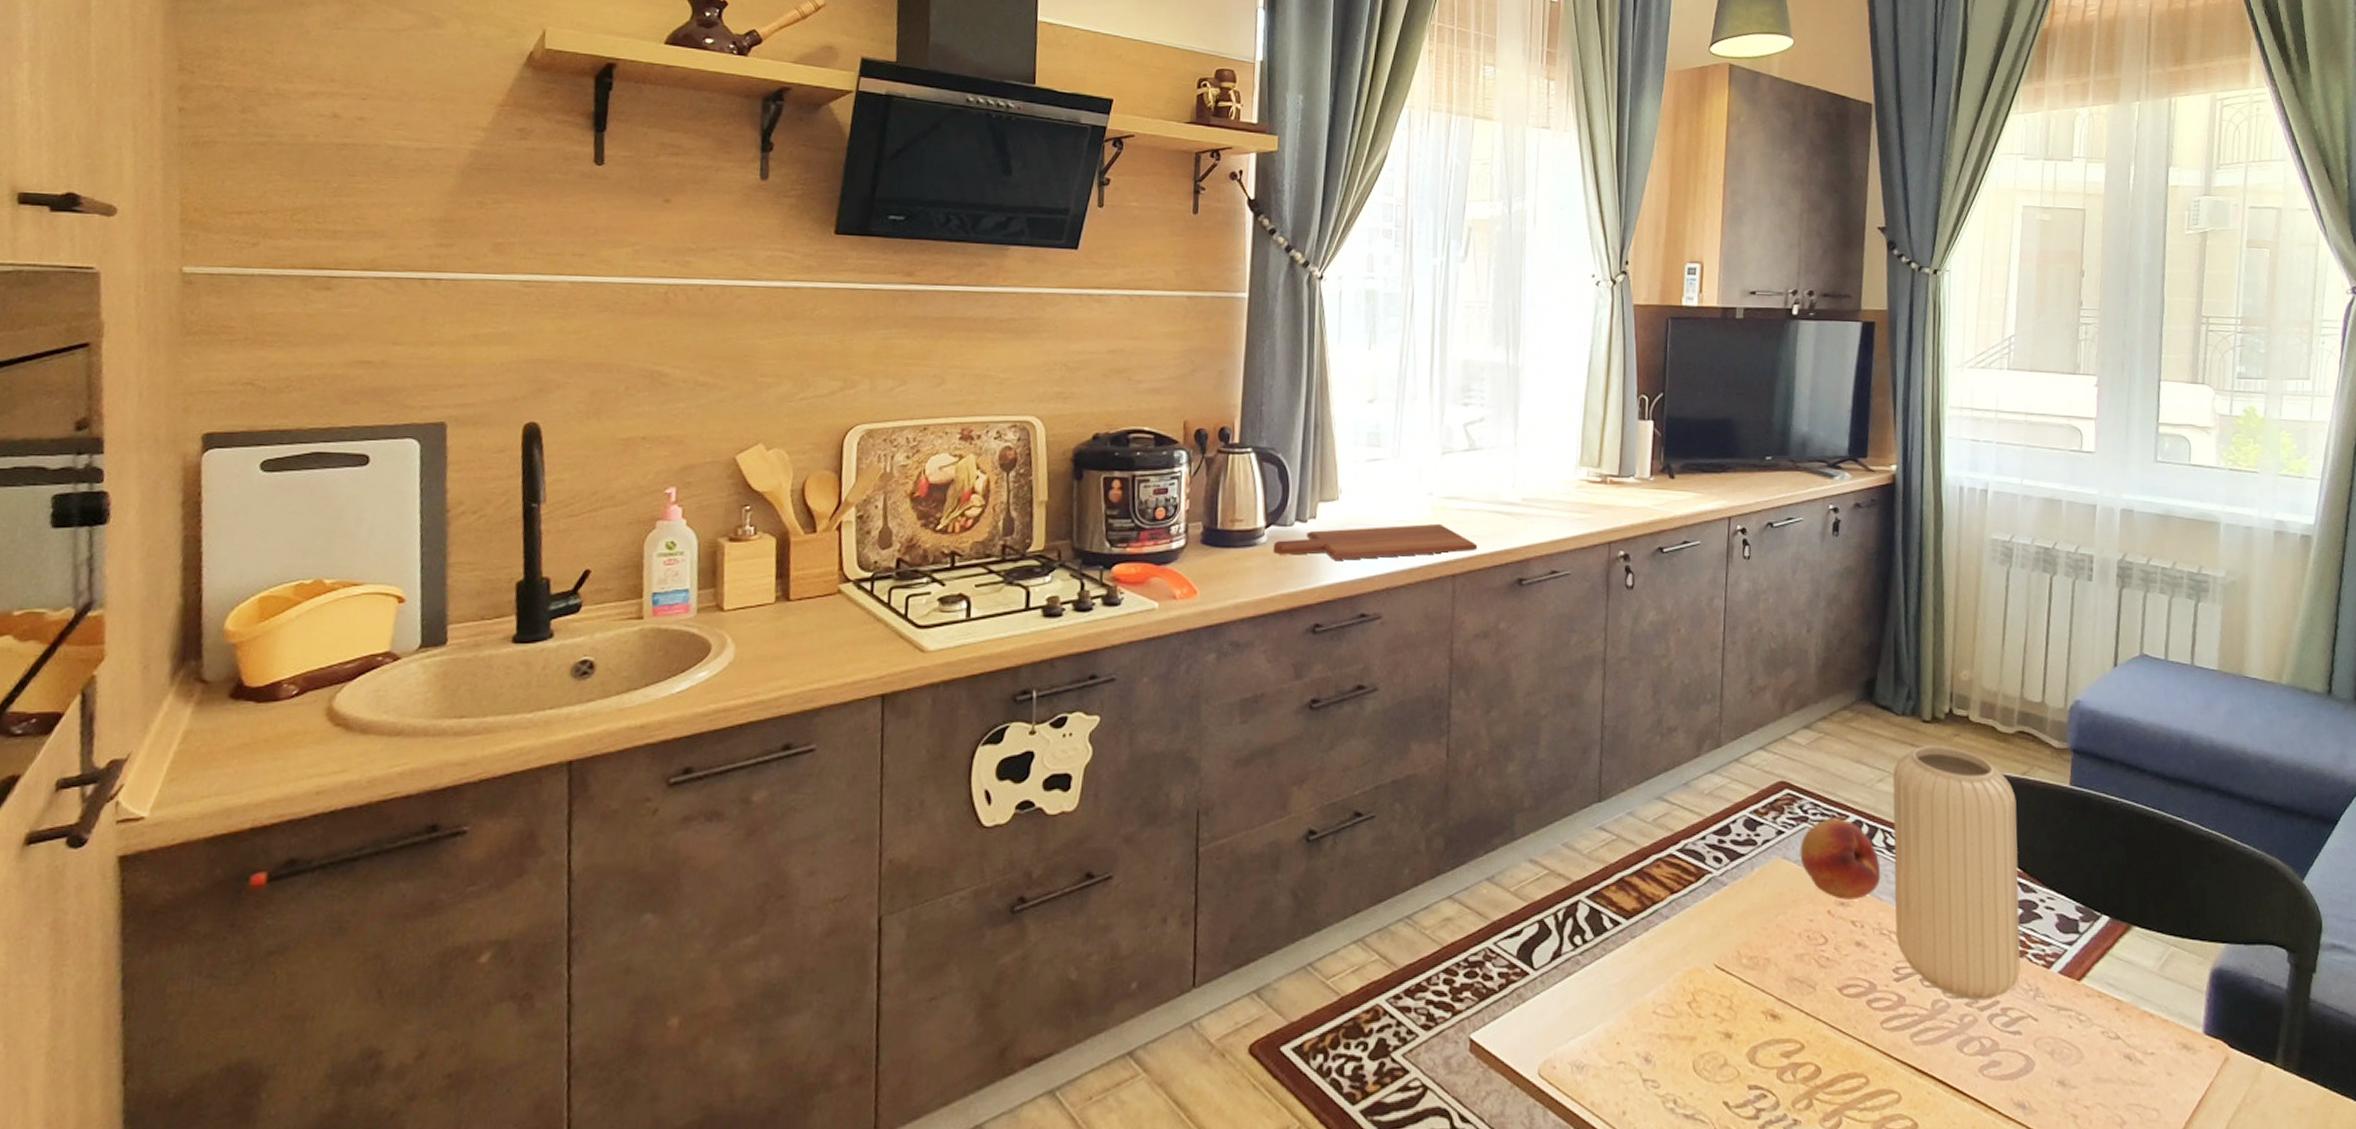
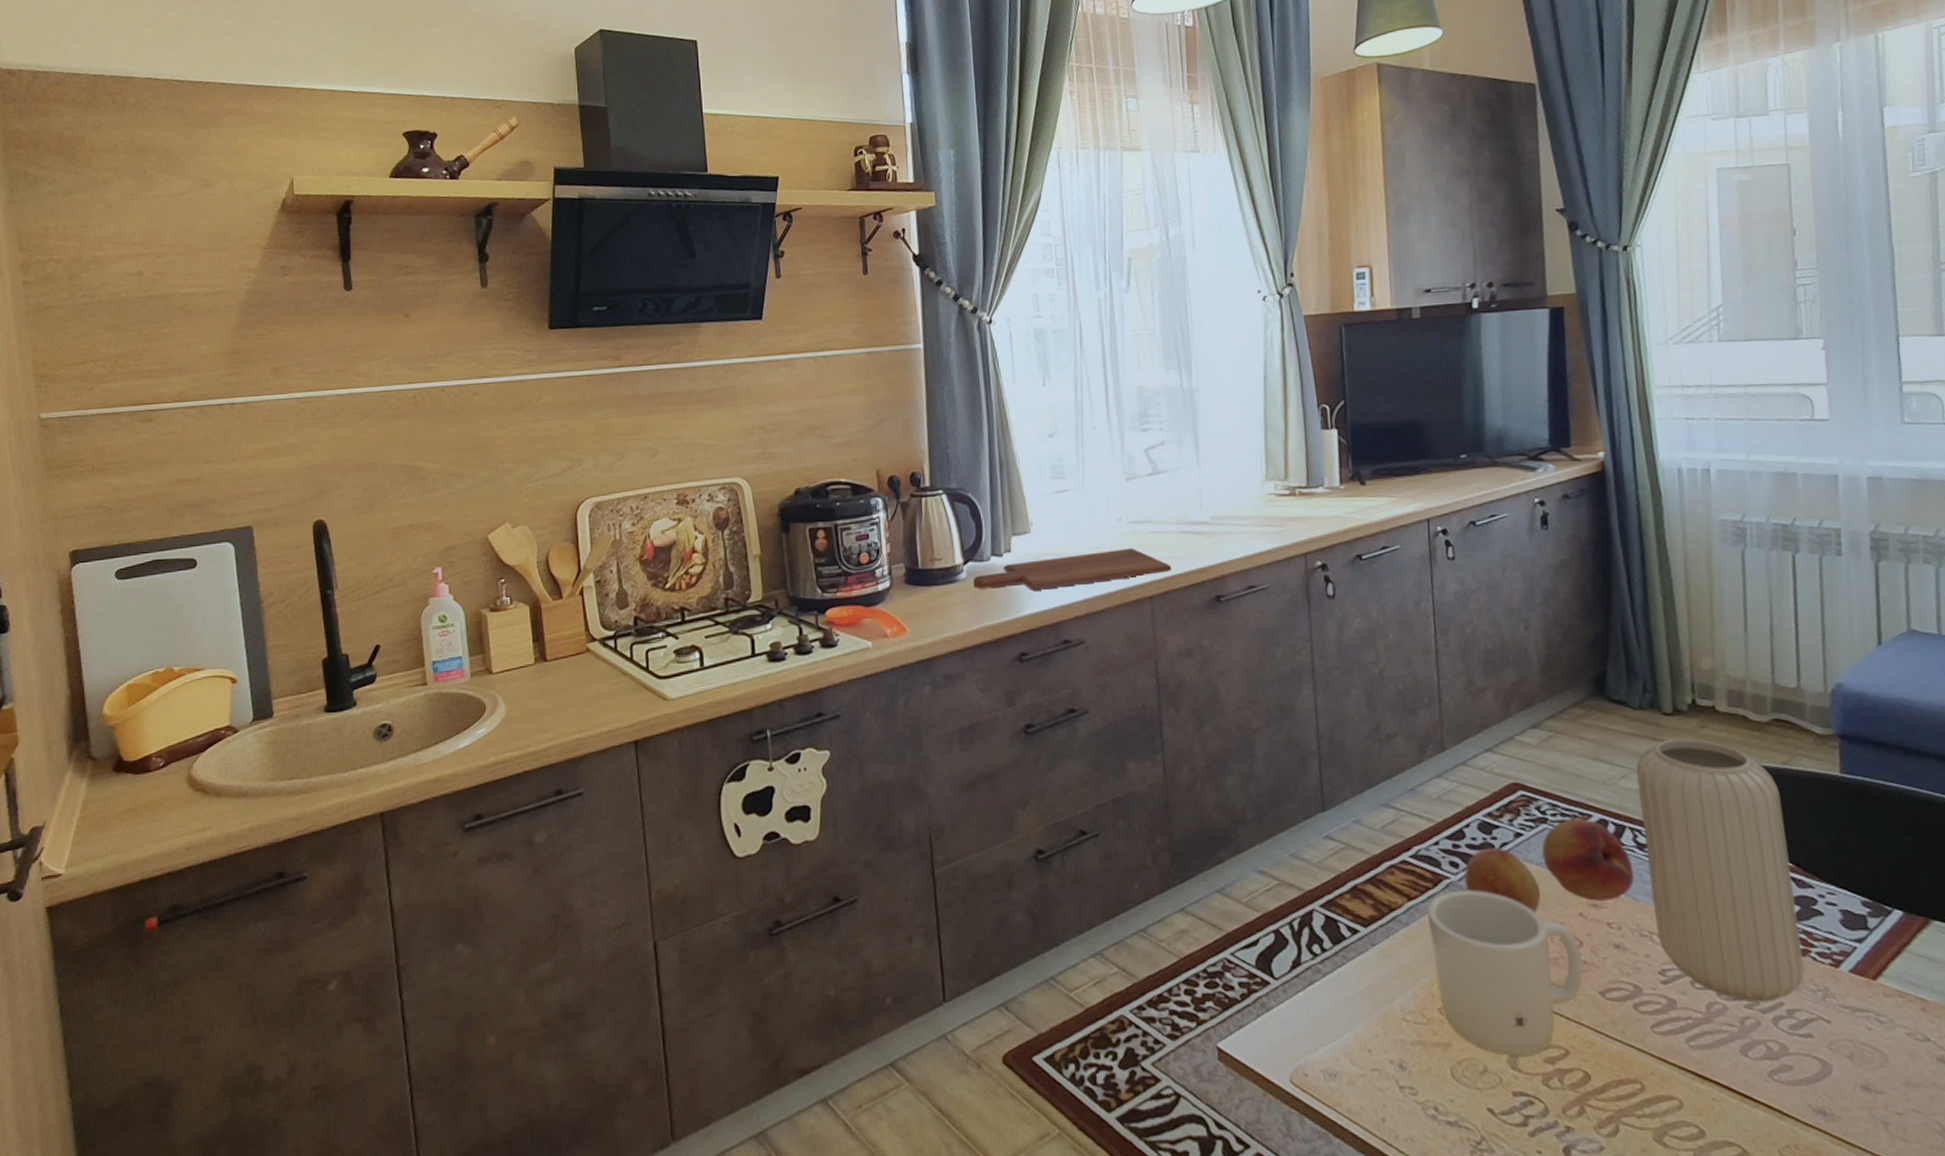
mug: none [1688,885,1826,1051] -> present [1427,889,1583,1057]
fruit: none [1725,844,1795,909] -> present [1464,847,1541,912]

